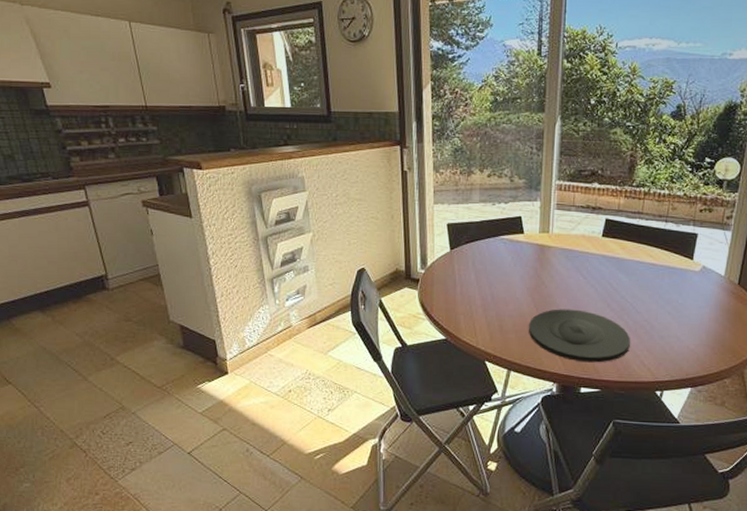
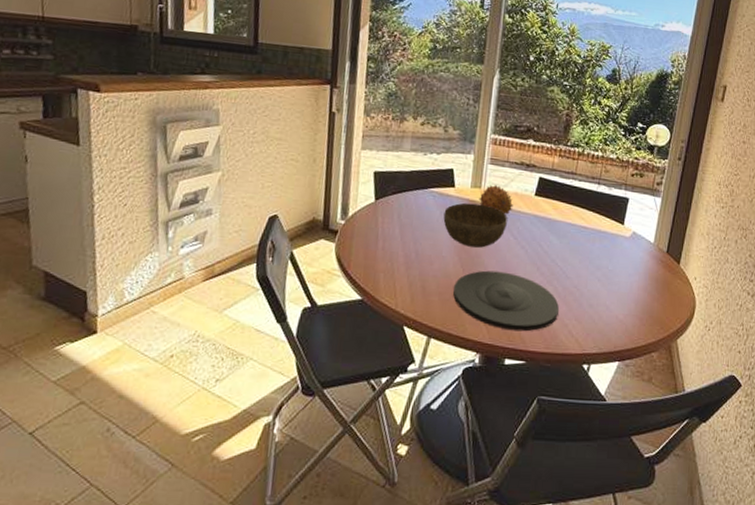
bowl: none [515,247,576,288] -> present [443,202,507,248]
fruit: none [547,229,582,256] -> present [479,185,514,215]

